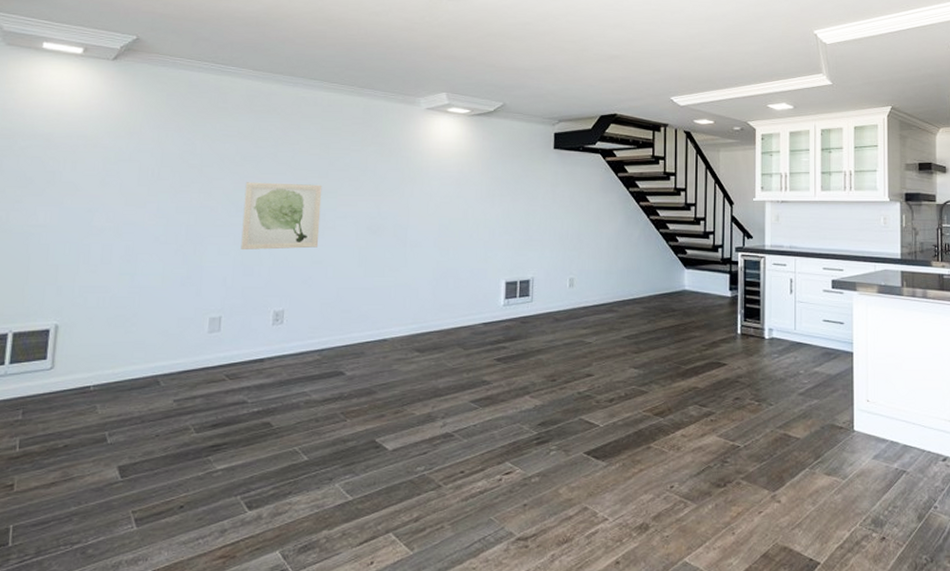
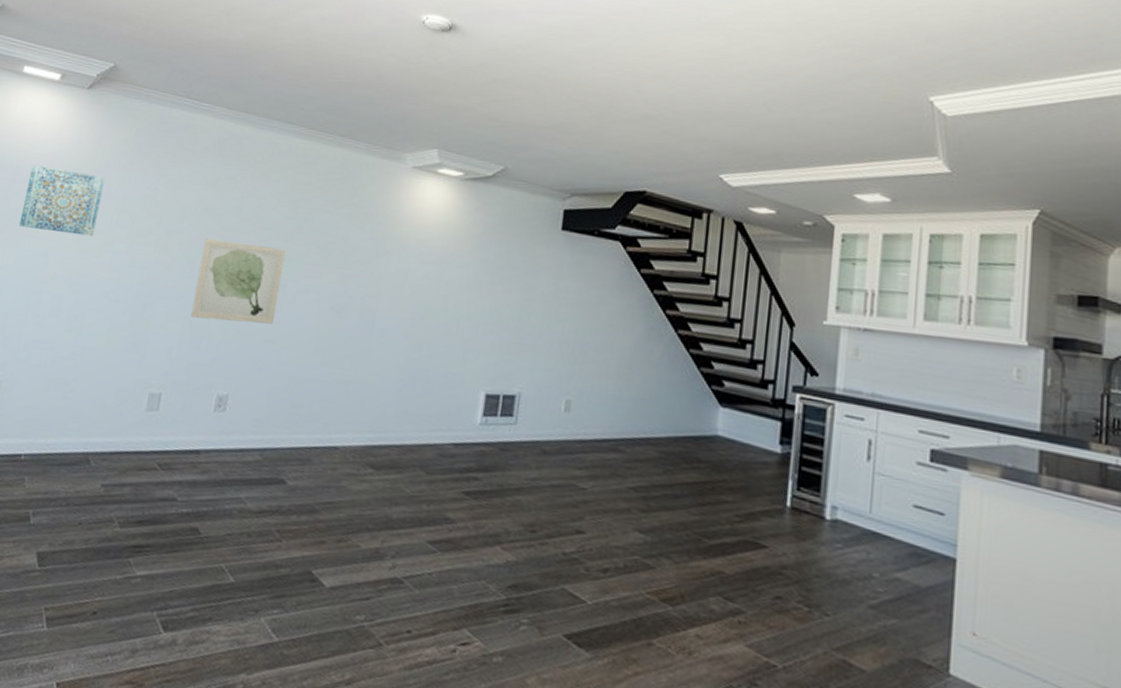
wall art: none [58,131,141,190] -> present [19,165,105,237]

